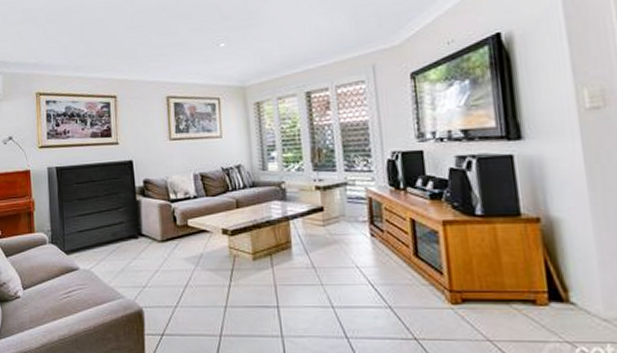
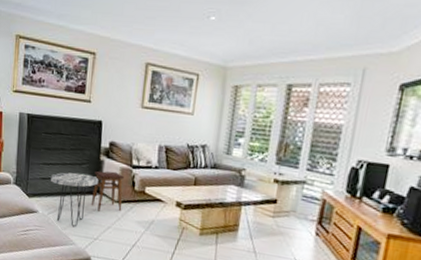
side table: none [87,218,139,278] -> present [50,172,99,228]
stool: none [133,209,167,255] -> present [91,171,124,211]

